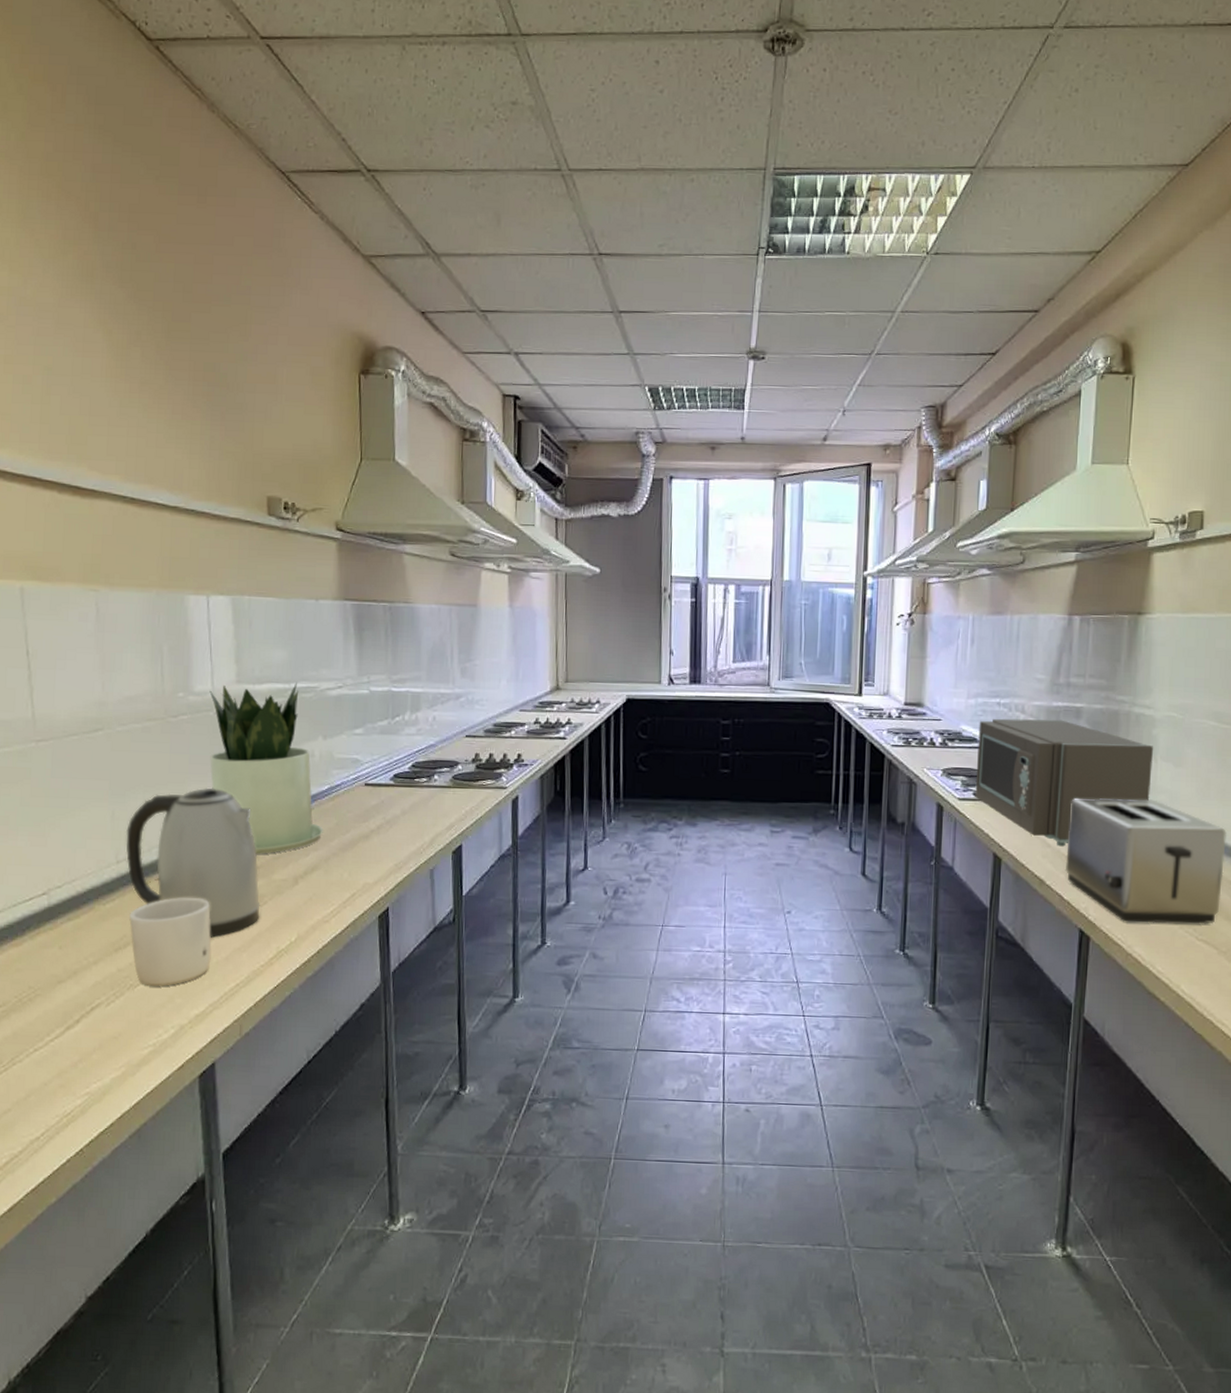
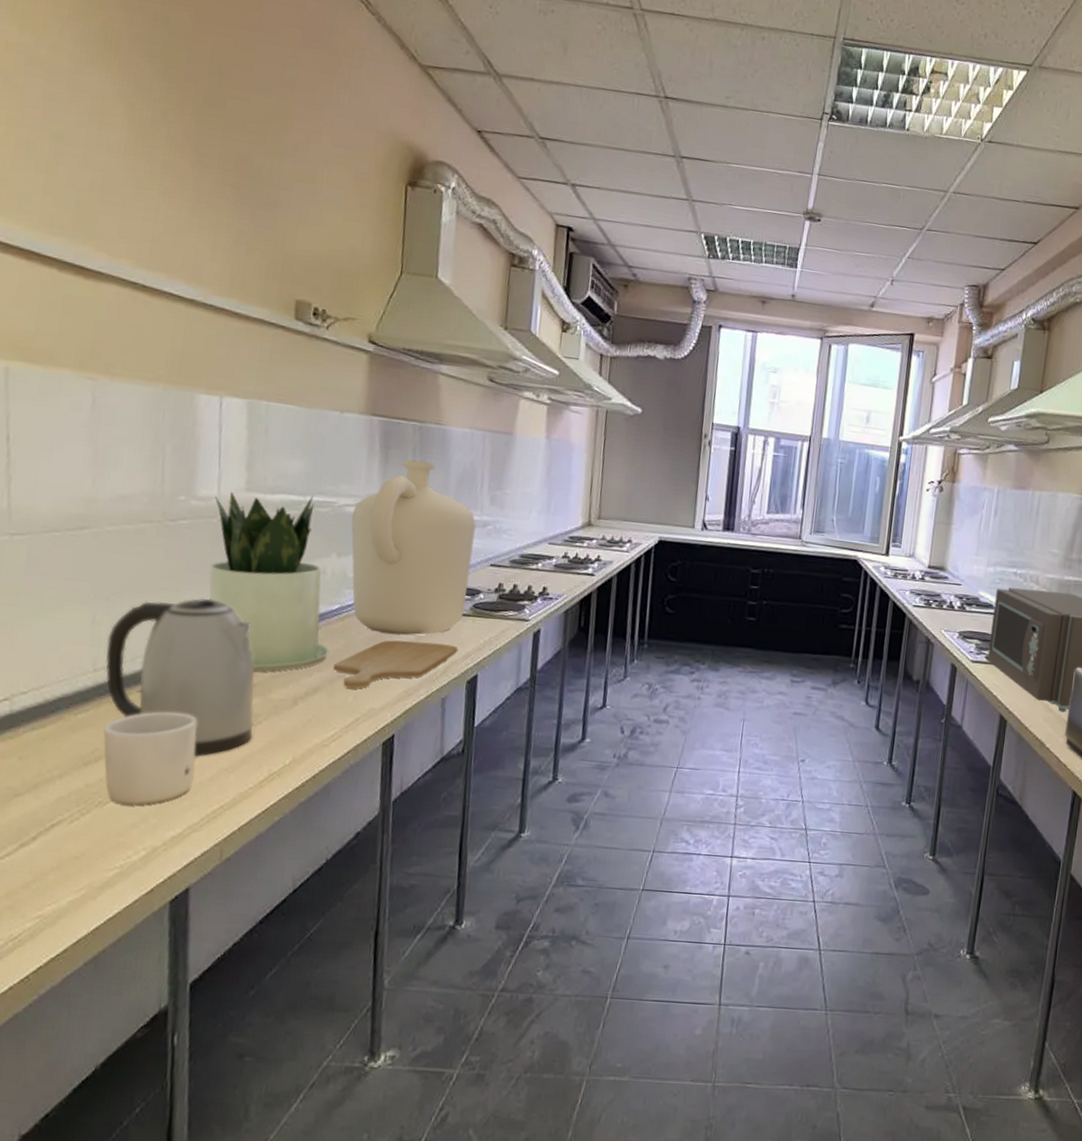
chopping board: none [327,815,442,866] -> present [333,640,459,689]
water jug: none [333,640,449,810] -> present [351,460,476,635]

